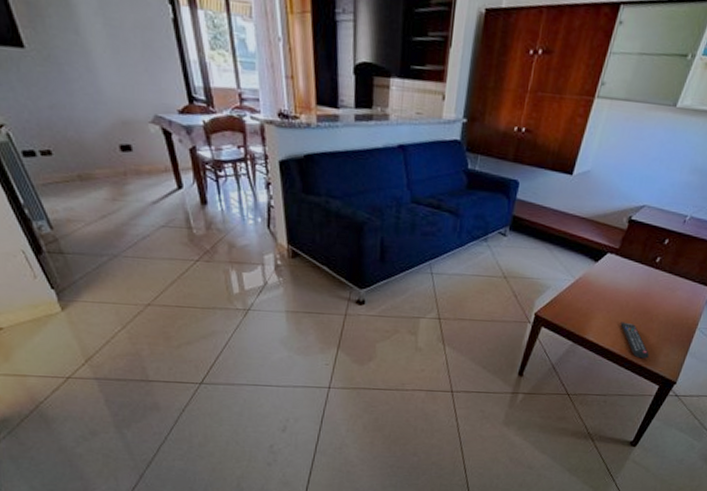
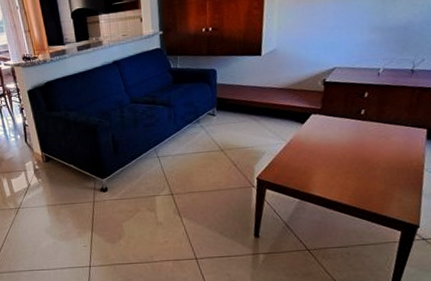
remote control: present [620,322,649,359] -> none [342,173,381,207]

